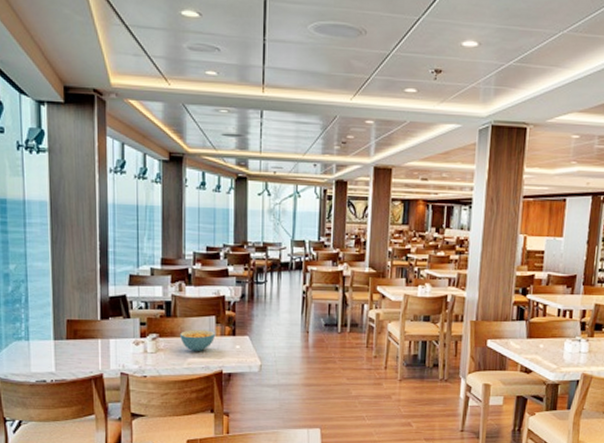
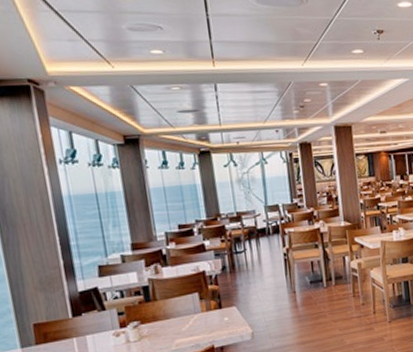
cereal bowl: present [180,329,215,352] -> none [163,307,201,332]

